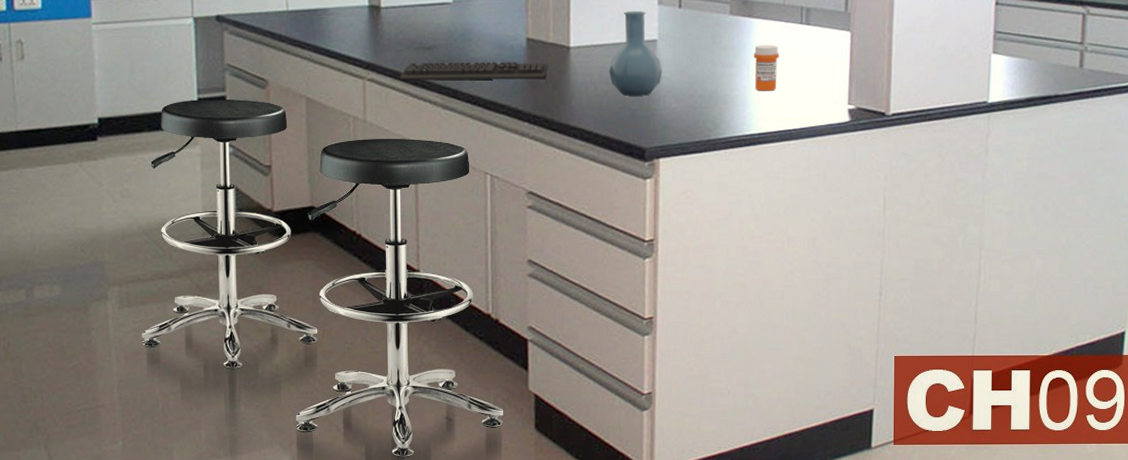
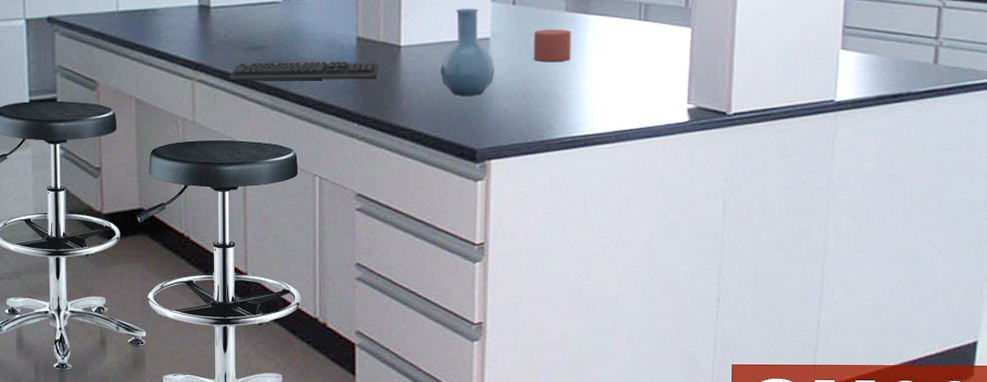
jar: none [699,32,736,63] -> present [533,29,571,61]
medicine bottle: present [753,44,779,91] -> none [589,42,616,90]

